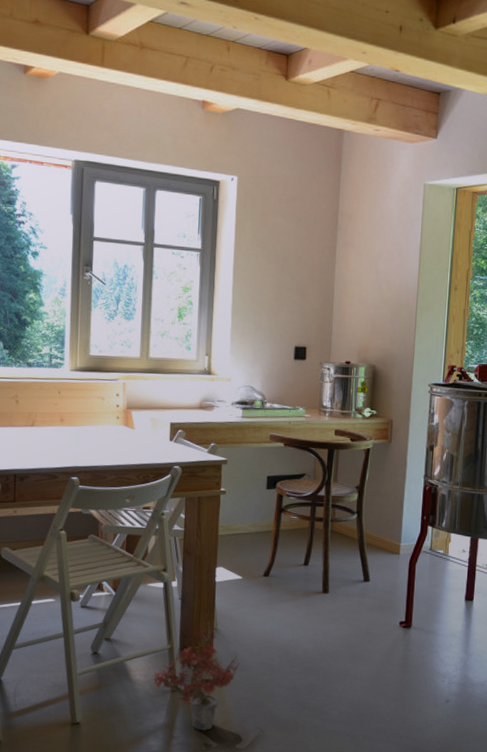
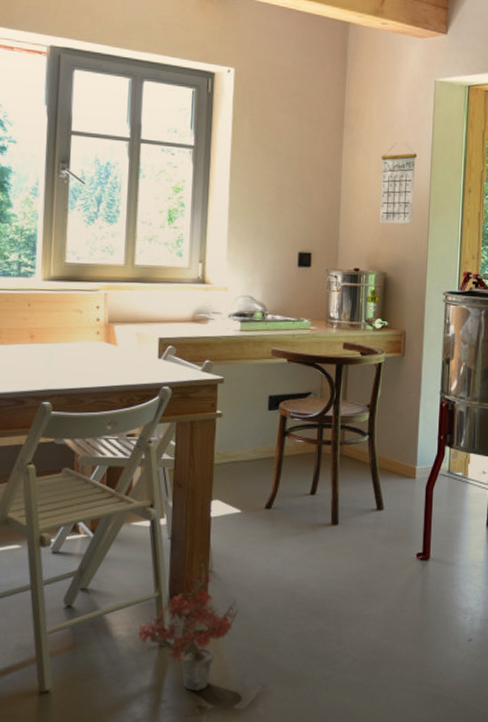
calendar: none [369,243,407,320] -> present [379,142,418,224]

